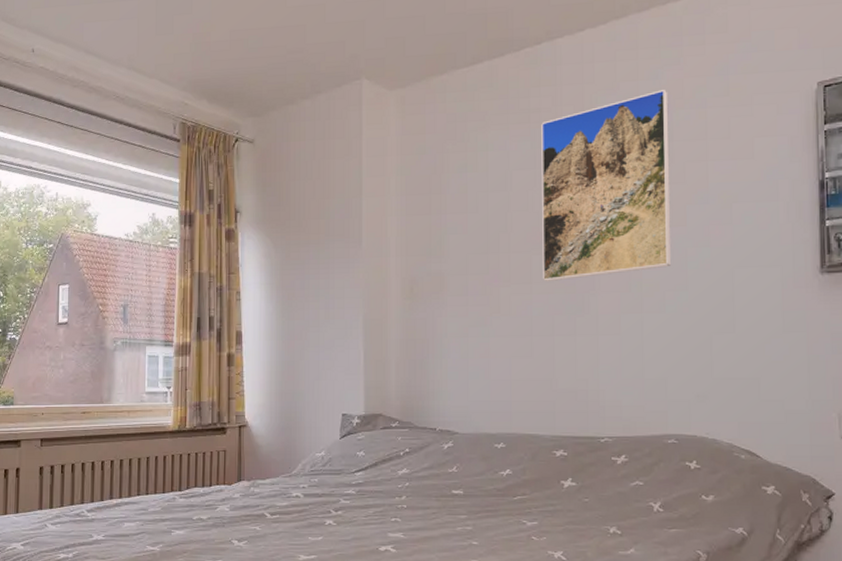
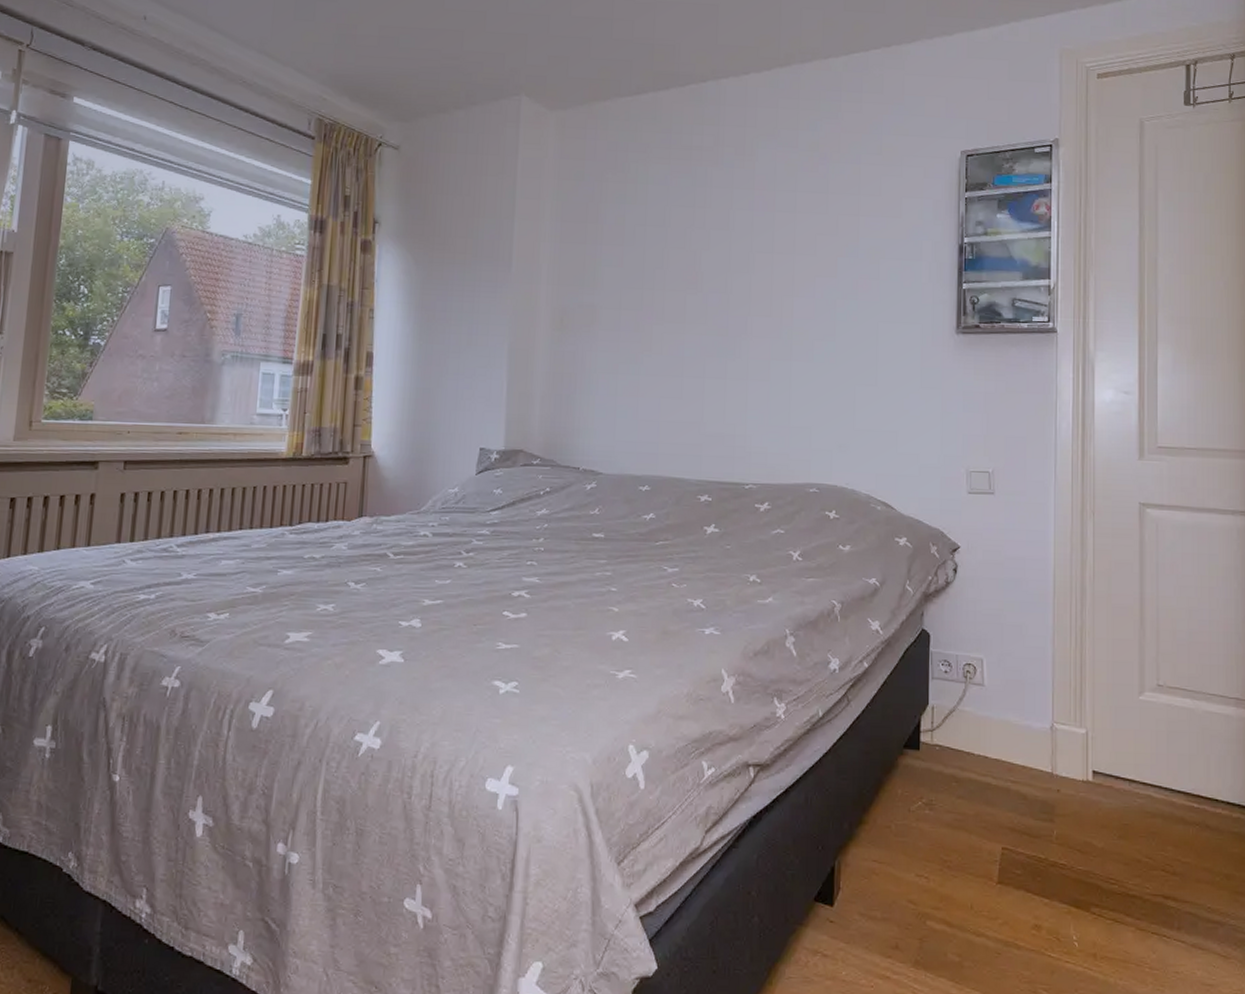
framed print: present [541,90,672,281] -> none [696,142,826,323]

